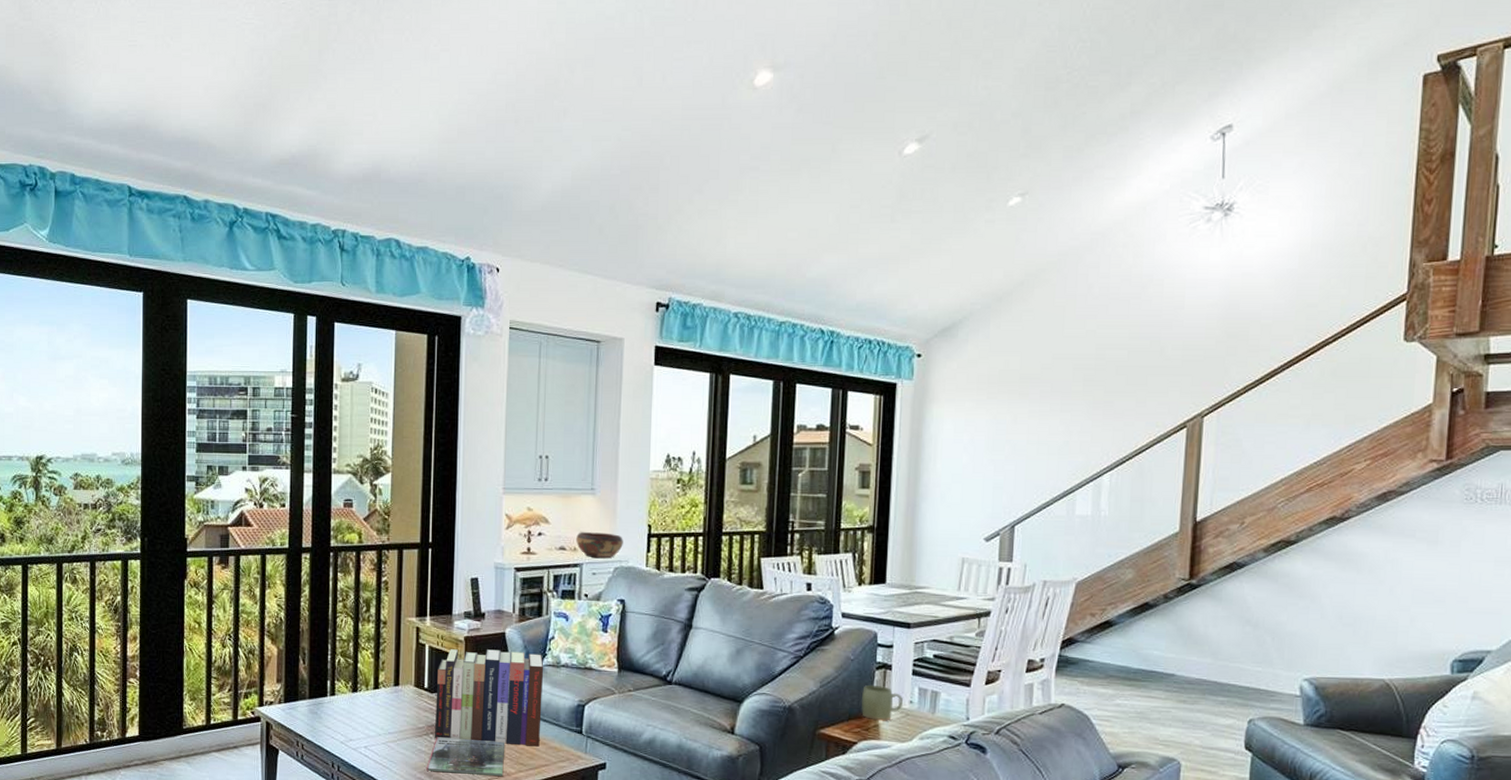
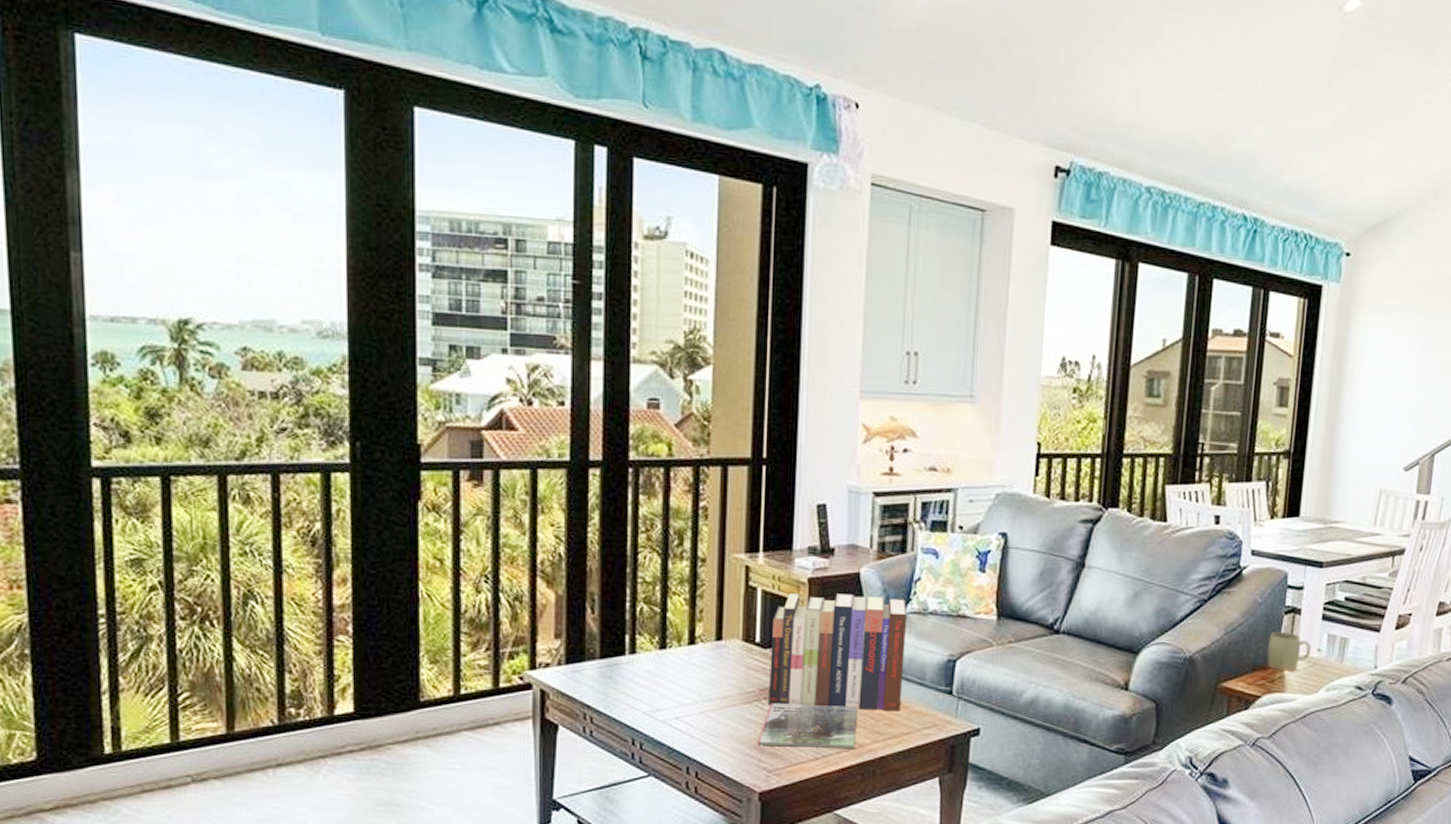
decorative bowl: present [576,532,623,559] -> none [950,449,1007,483]

